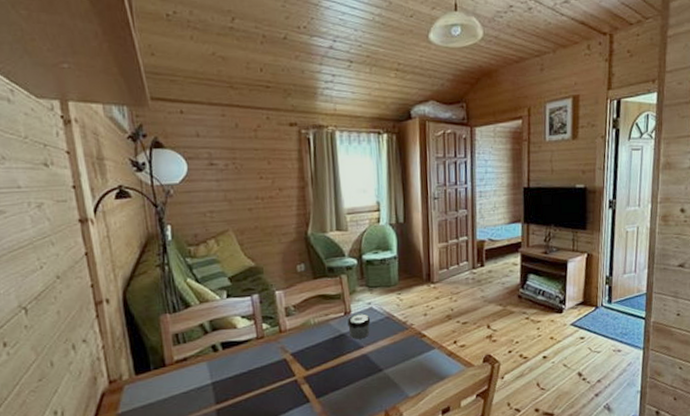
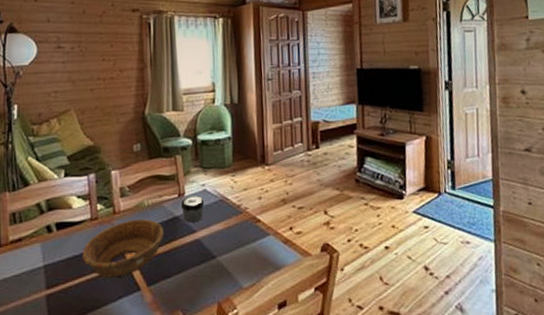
decorative bowl: none [250,336,332,393] -> present [82,218,165,279]

